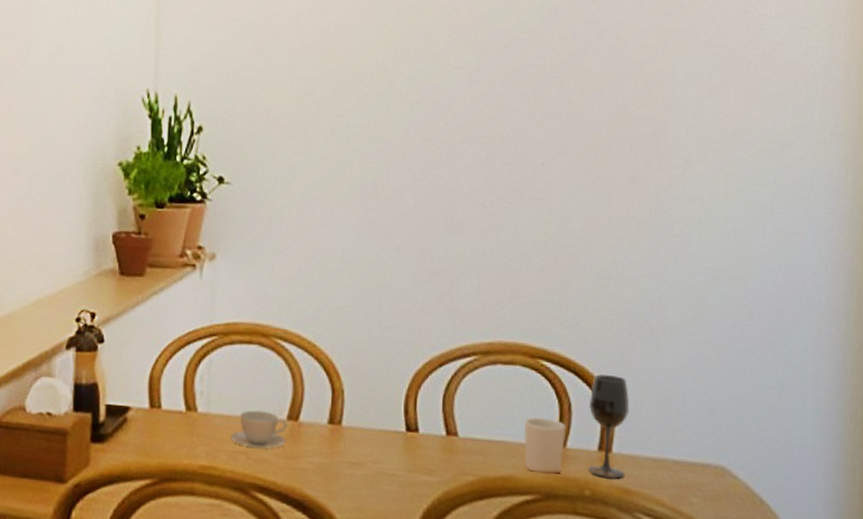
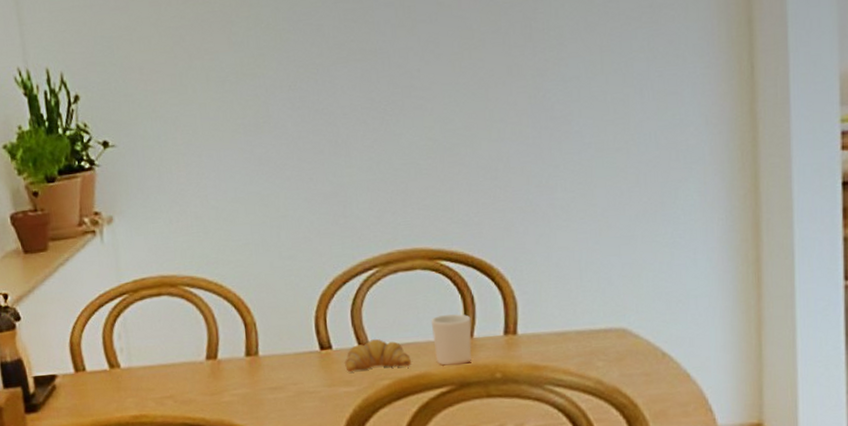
teacup: present [231,410,287,449] -> none [155,355,209,391]
croissant: none [429,429,498,466] -> present [345,338,411,372]
wine glass: present [588,374,630,479] -> none [490,262,531,359]

